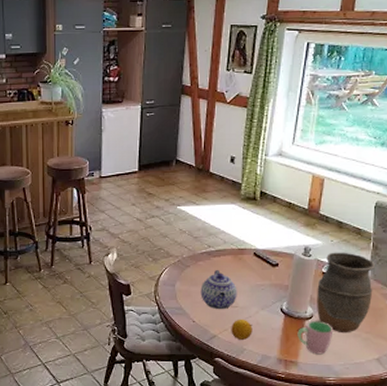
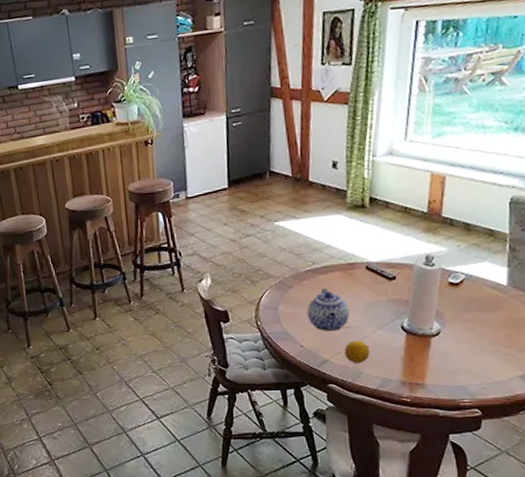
cup: present [297,320,334,355] -> none [423,336,466,375]
vase: present [317,252,375,334] -> none [443,257,513,350]

